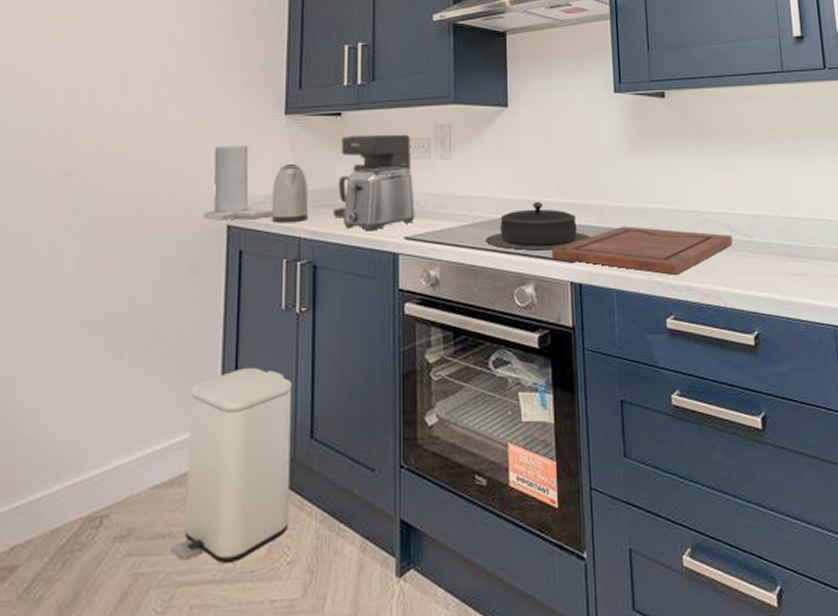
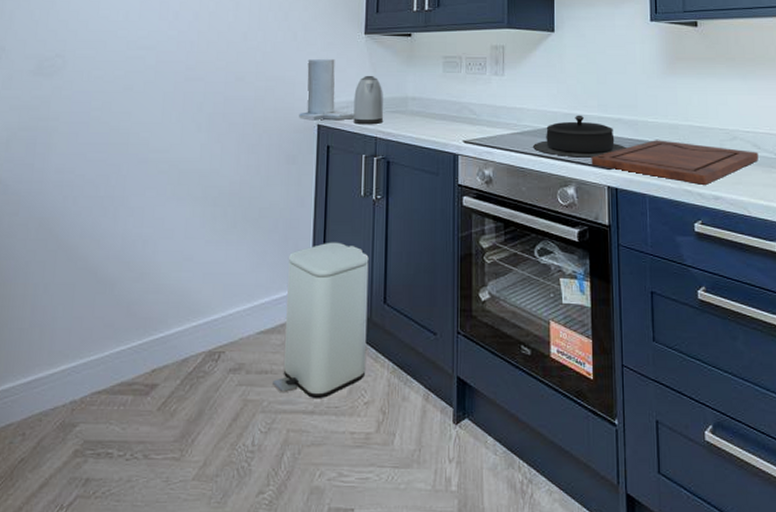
coffee maker: present [334,134,412,218] -> none [404,53,470,123]
toaster: present [343,168,415,231] -> none [412,82,473,134]

